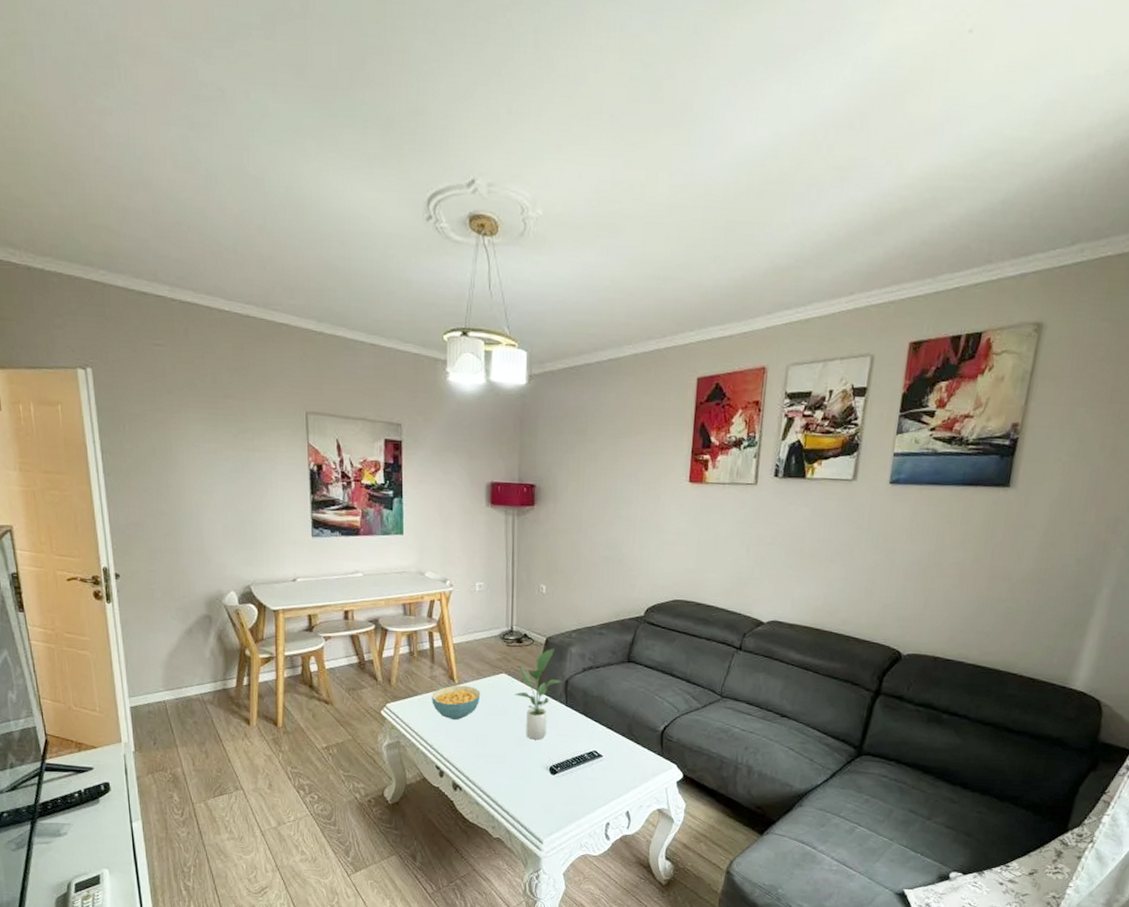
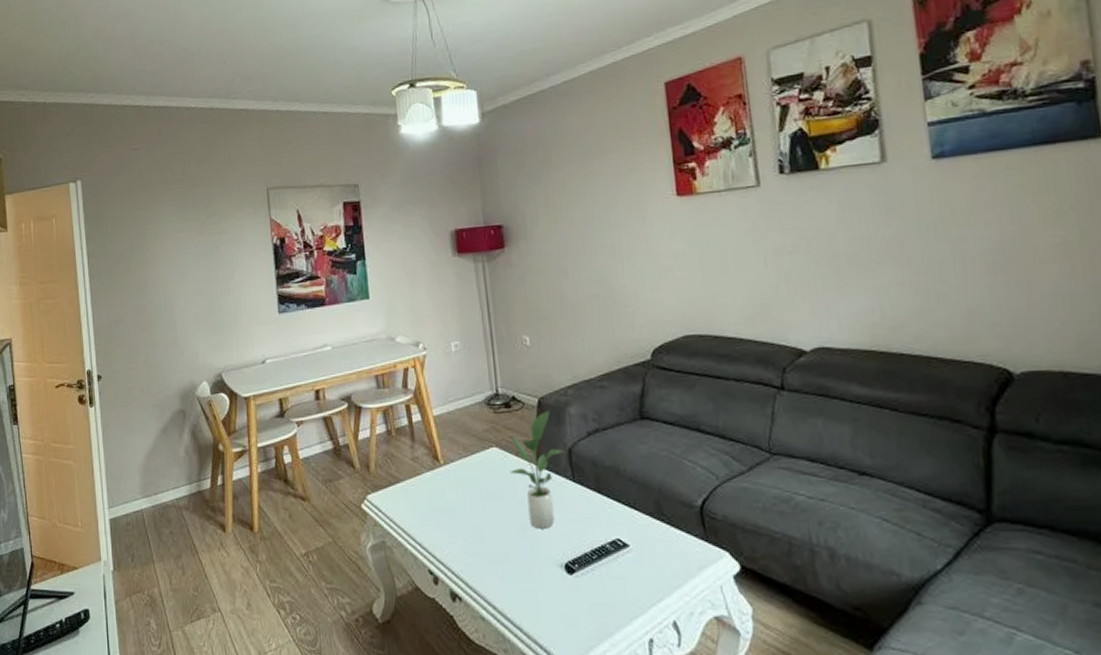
cereal bowl: present [432,685,481,720] -> none [416,466,471,509]

